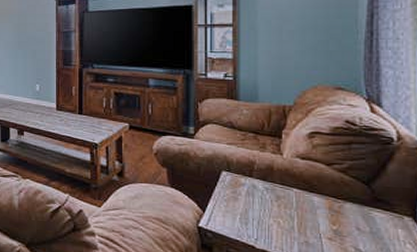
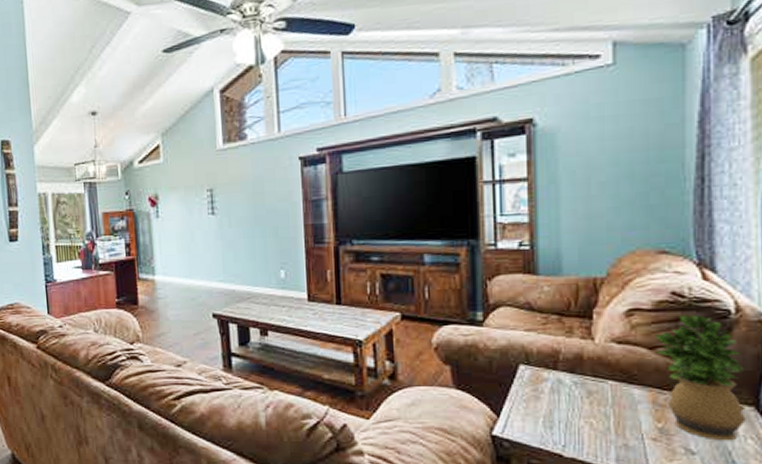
potted plant: none [332,138,405,245] -> present [655,313,746,441]

